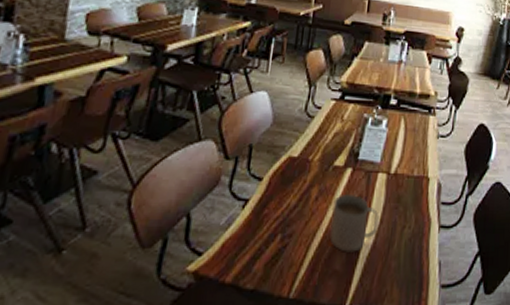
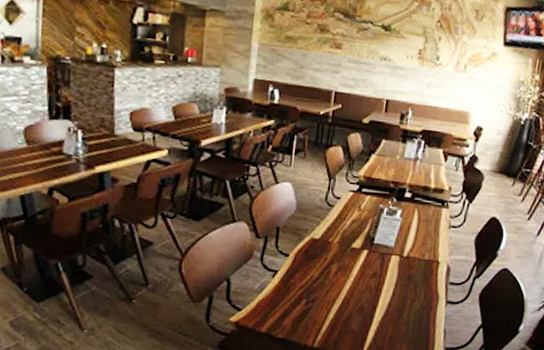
mug: present [329,193,379,252] -> none [347,271,392,317]

